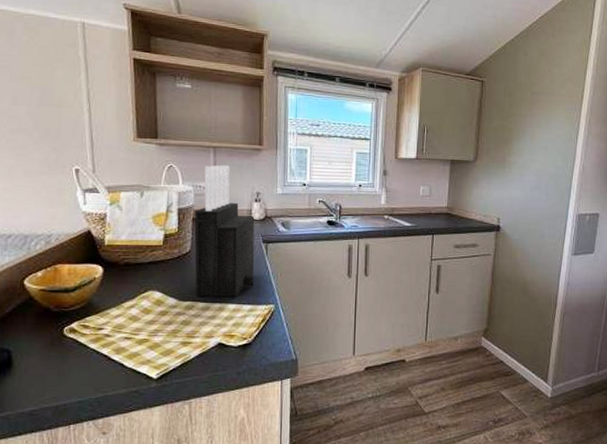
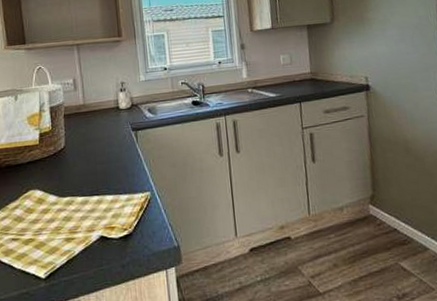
knife block: present [194,165,255,298] -> none [65,60,128,191]

